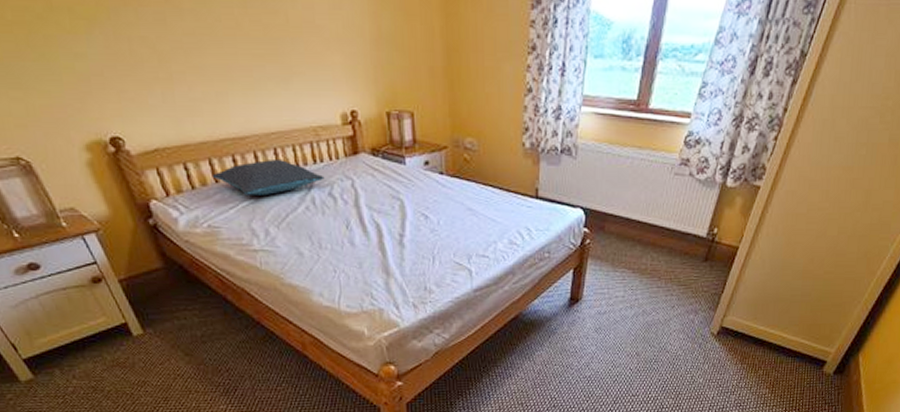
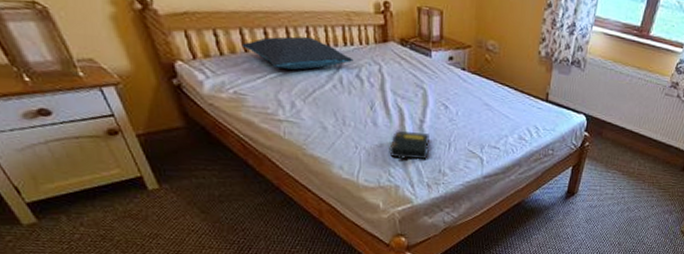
book: none [369,247,412,280] -> present [389,130,429,160]

